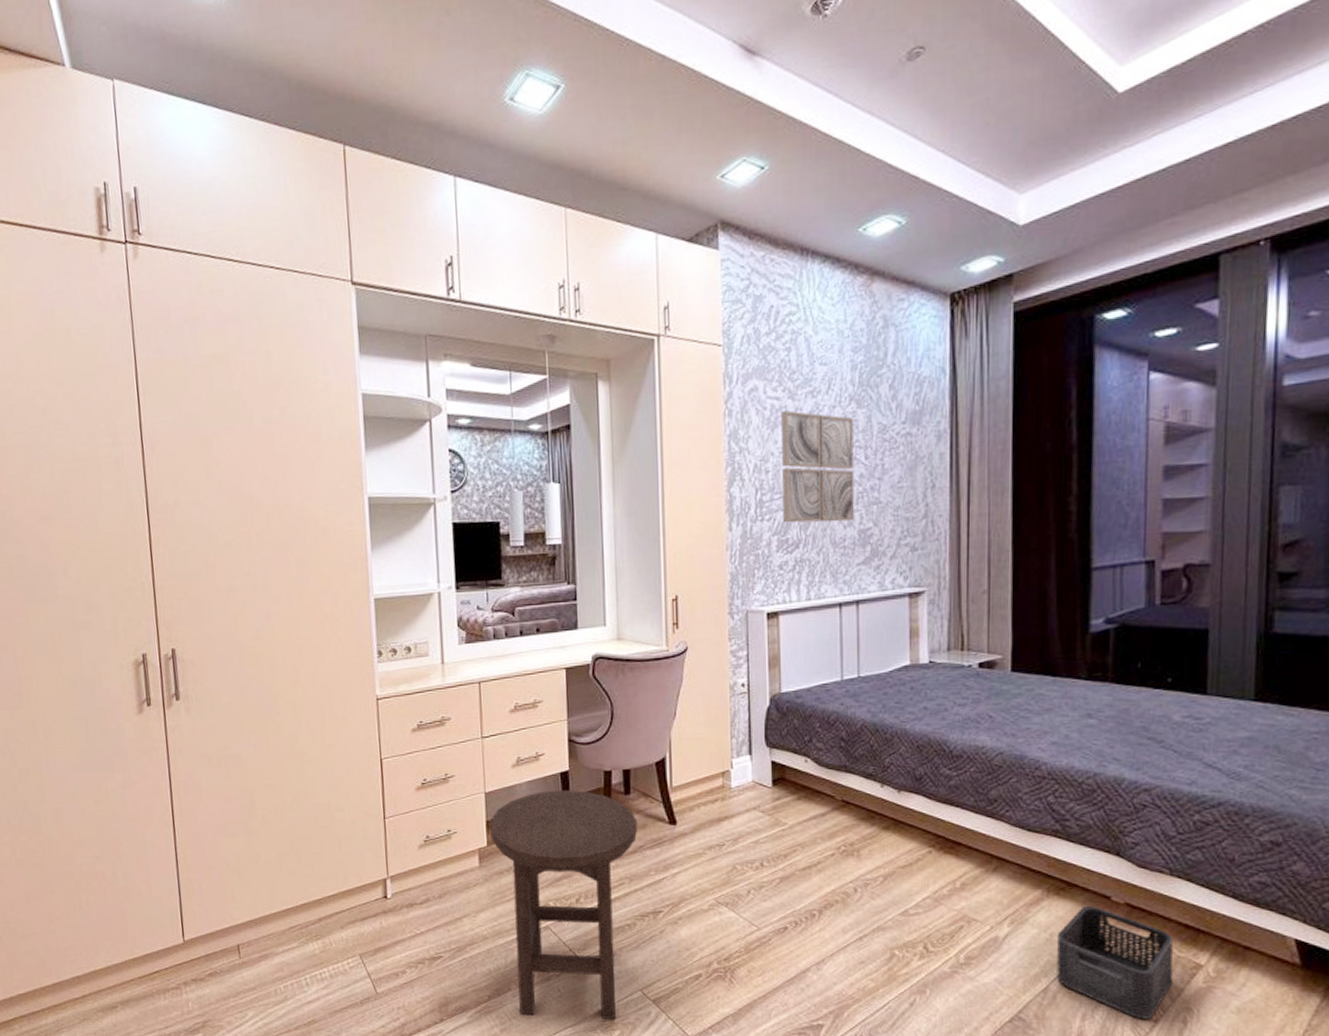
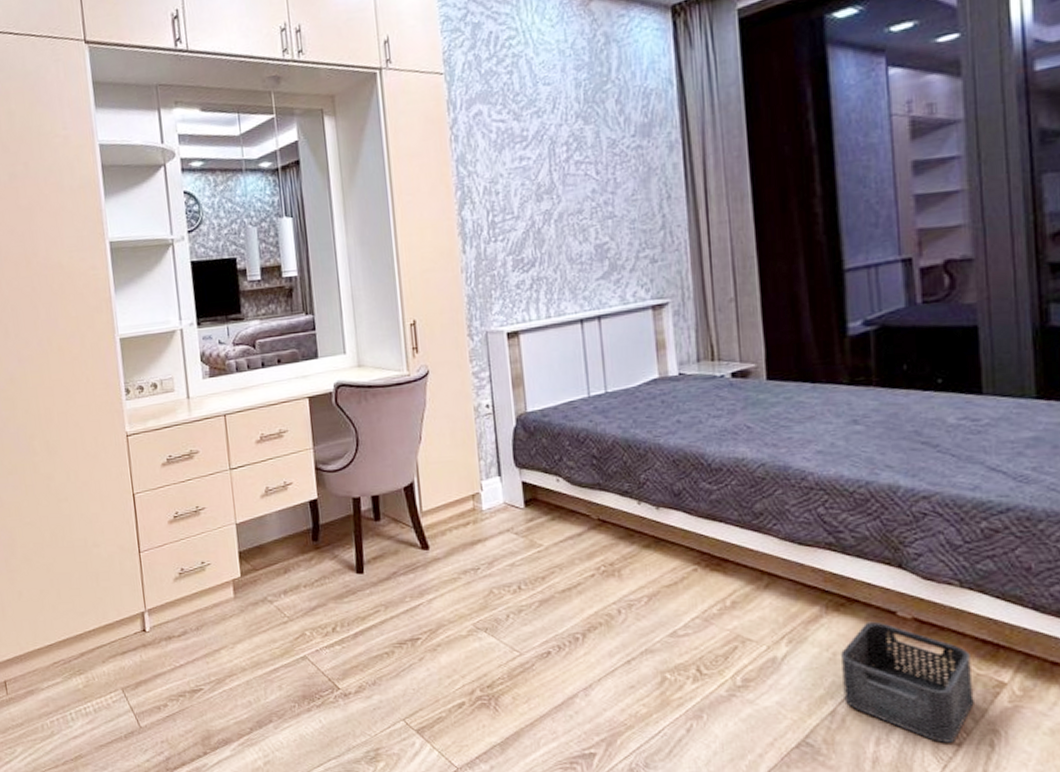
stool: present [490,789,638,1020] -> none [242,518,391,751]
wall art: present [782,410,854,523] -> none [508,132,589,243]

